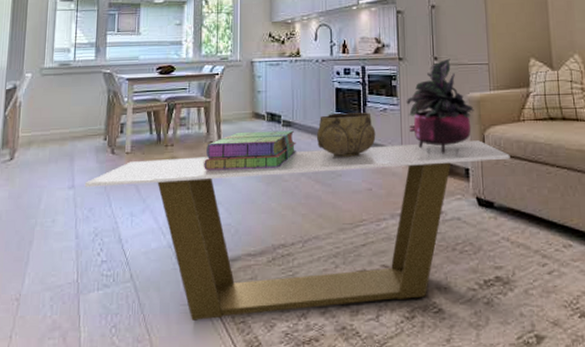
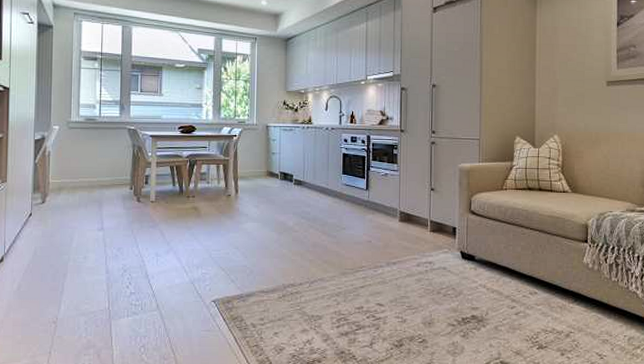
coffee table: present [84,140,510,320] -> none [113,204,492,343]
stack of books: present [204,130,296,171] -> none [222,187,306,221]
decorative bowl: present [316,112,376,157] -> none [324,175,377,214]
potted plant: present [406,58,474,154] -> none [405,132,464,215]

